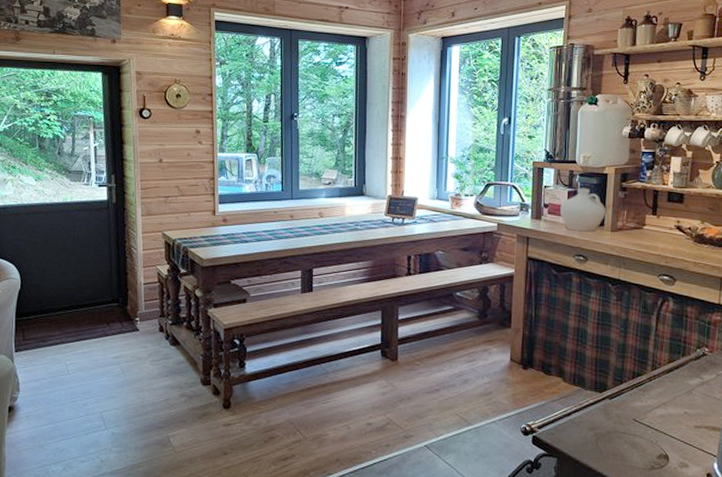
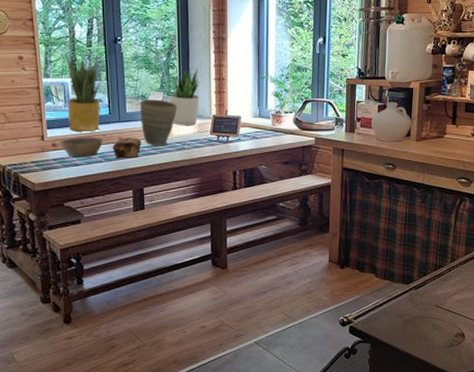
bowl: none [231,213,275,234] -> present [60,137,104,157]
planter: none [240,132,277,209] -> present [66,56,102,133]
bread loaf: none [283,215,313,237] -> present [112,137,142,159]
vase: none [313,176,352,226] -> present [139,99,178,146]
planter: none [344,145,377,206] -> present [170,67,200,126]

